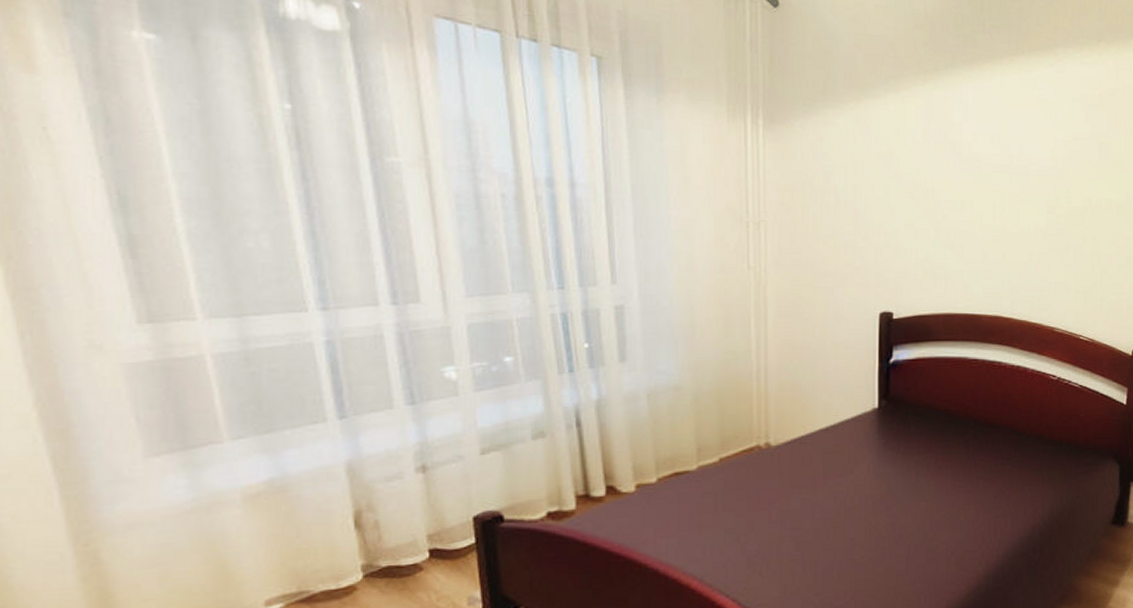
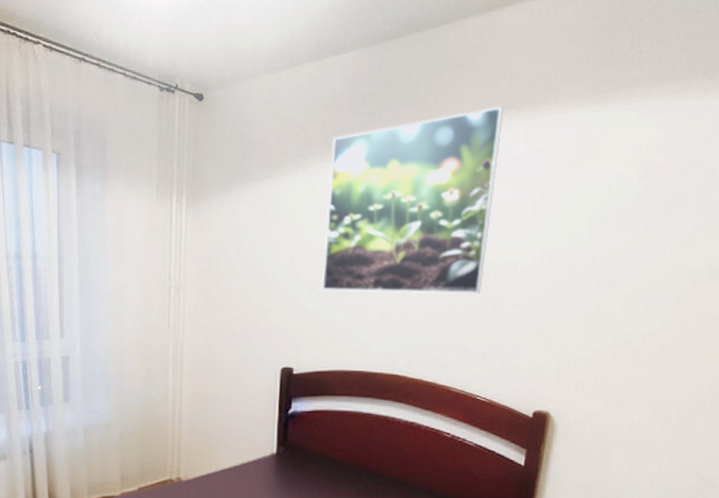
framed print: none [920,38,1094,231] -> present [321,106,504,295]

